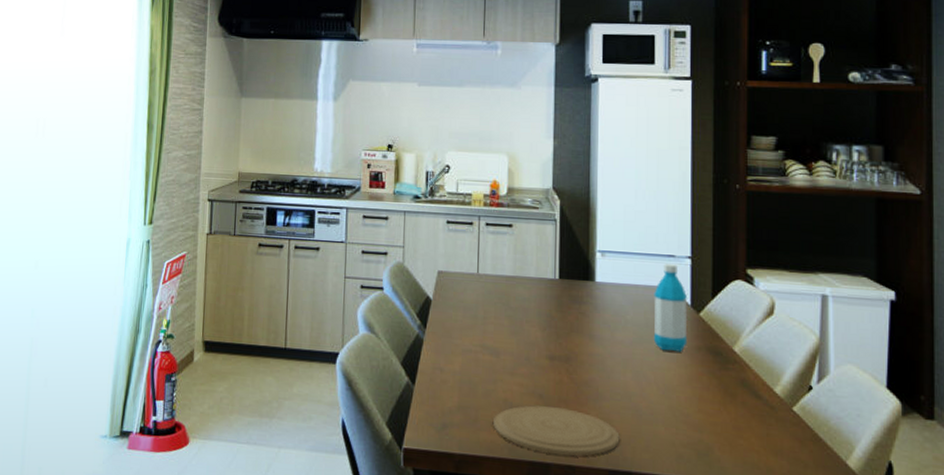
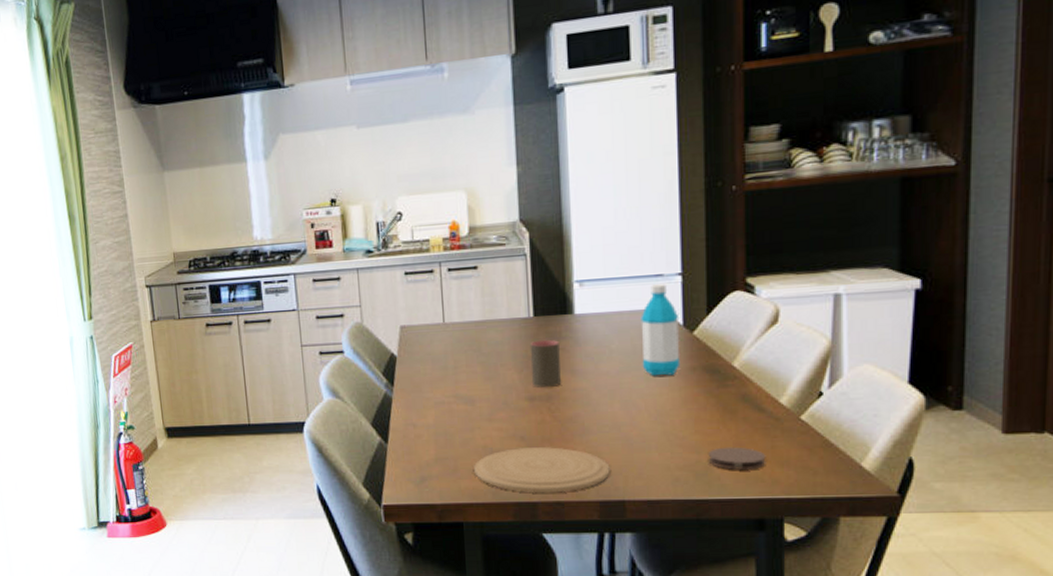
cup: none [553,302,580,350] -> present [529,339,561,388]
coaster: none [709,429,762,455] -> present [708,446,766,470]

